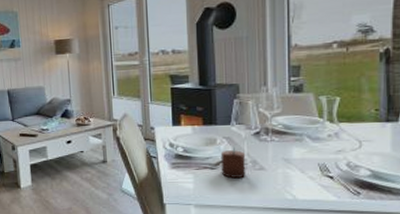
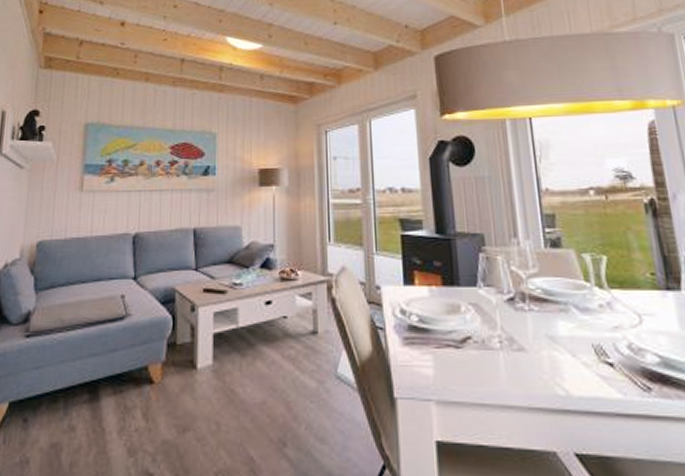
candle: present [220,146,246,178] -> none [466,317,502,361]

